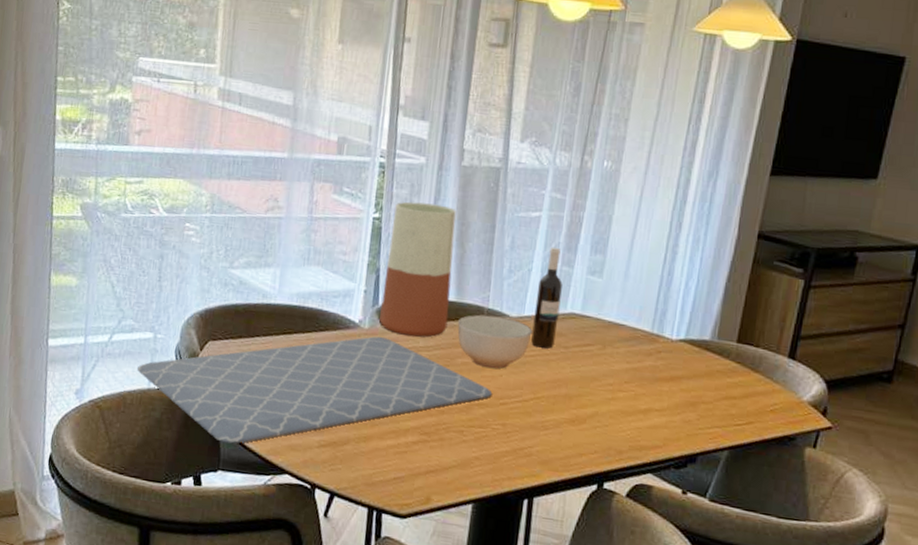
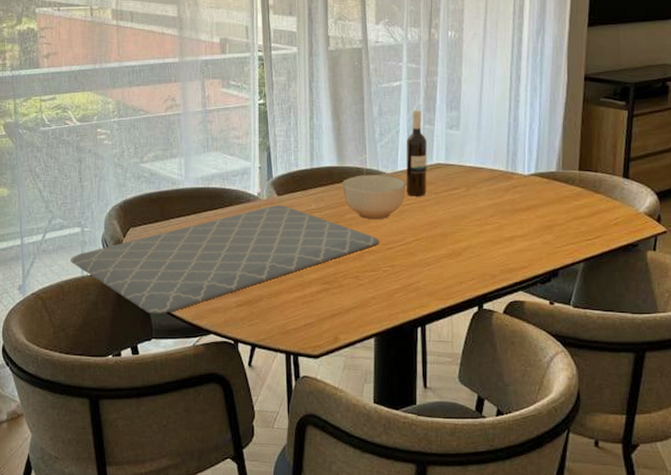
vase: present [379,201,456,337] -> none [275,86,334,201]

